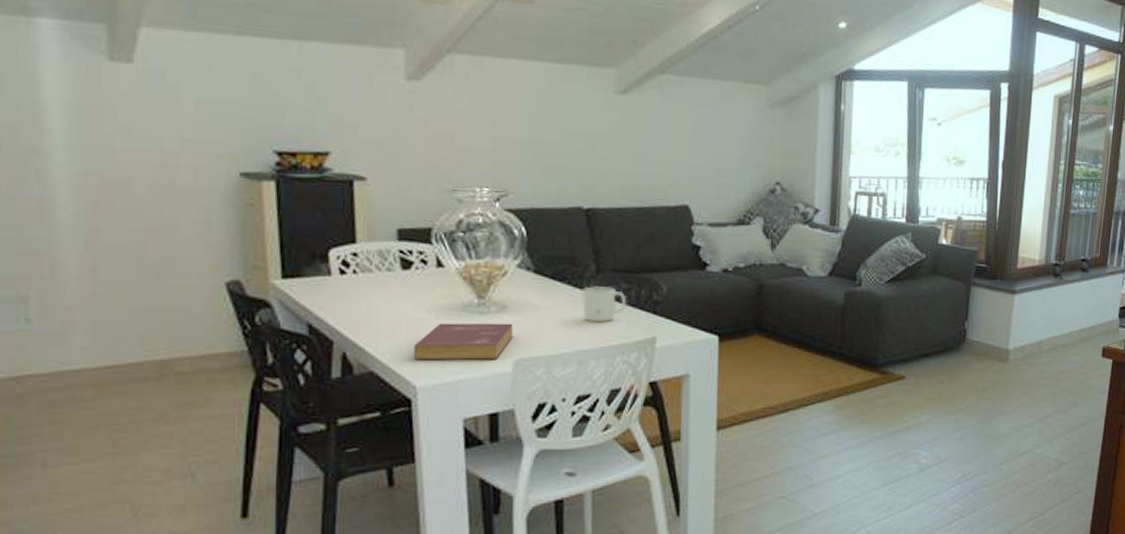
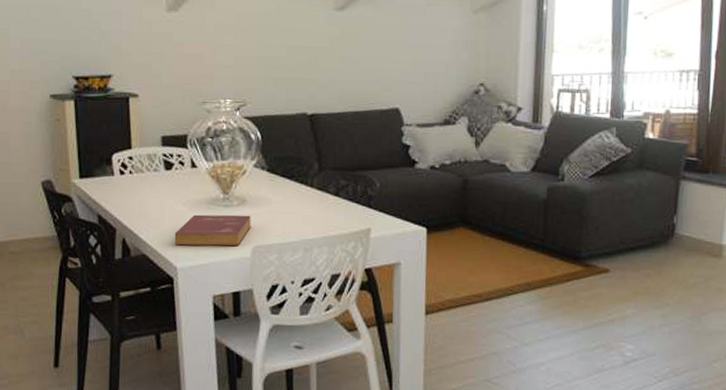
mug: present [582,286,627,323] -> none [307,183,345,215]

